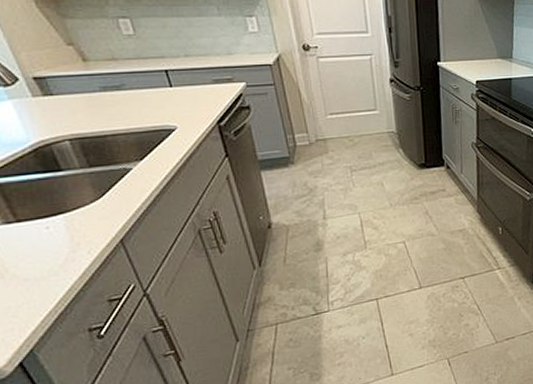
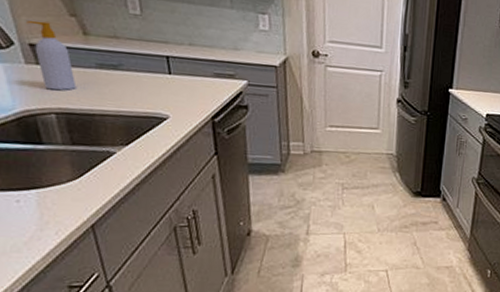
soap bottle: none [27,54,85,118] -> present [26,20,77,91]

